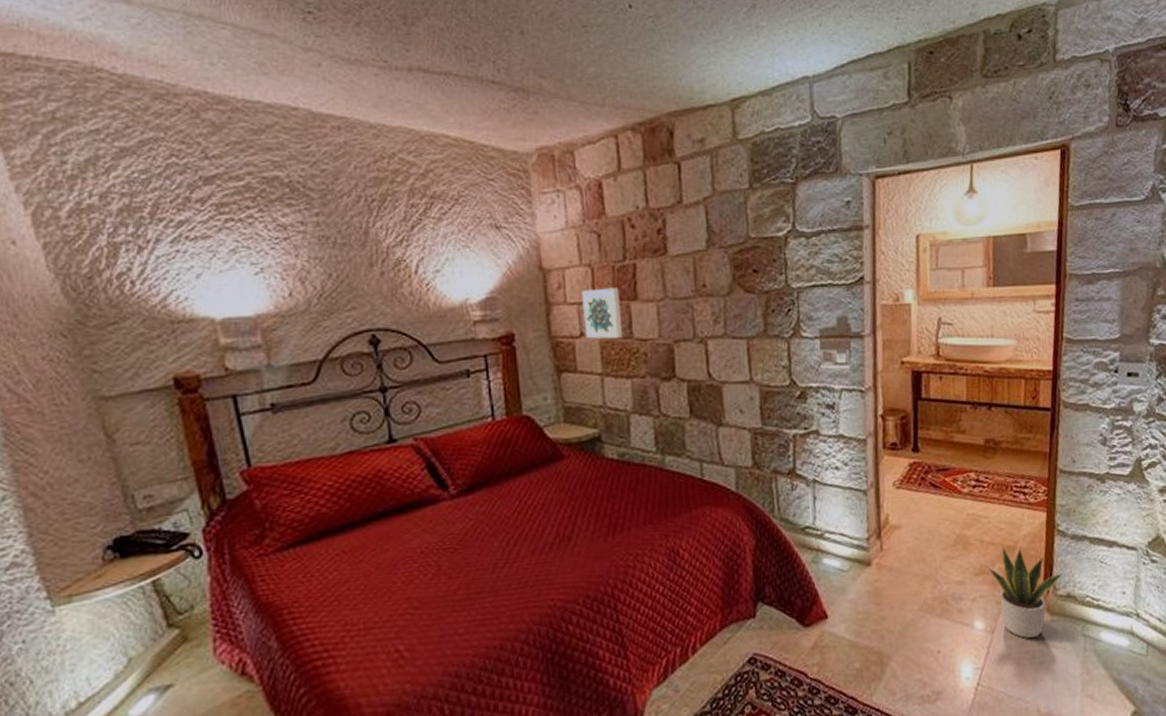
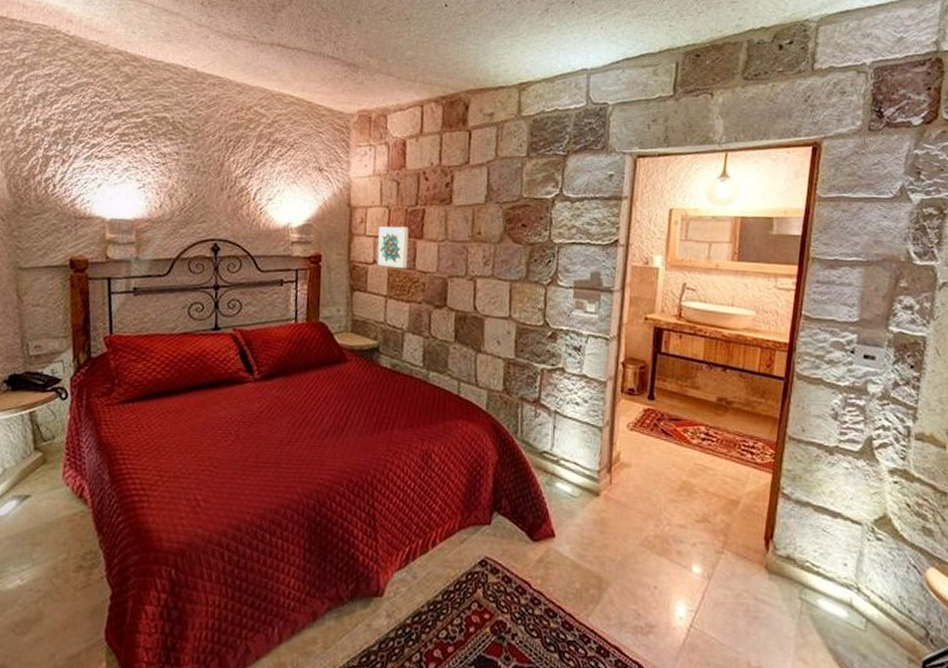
potted plant: present [987,545,1064,638] -> none [709,498,785,591]

